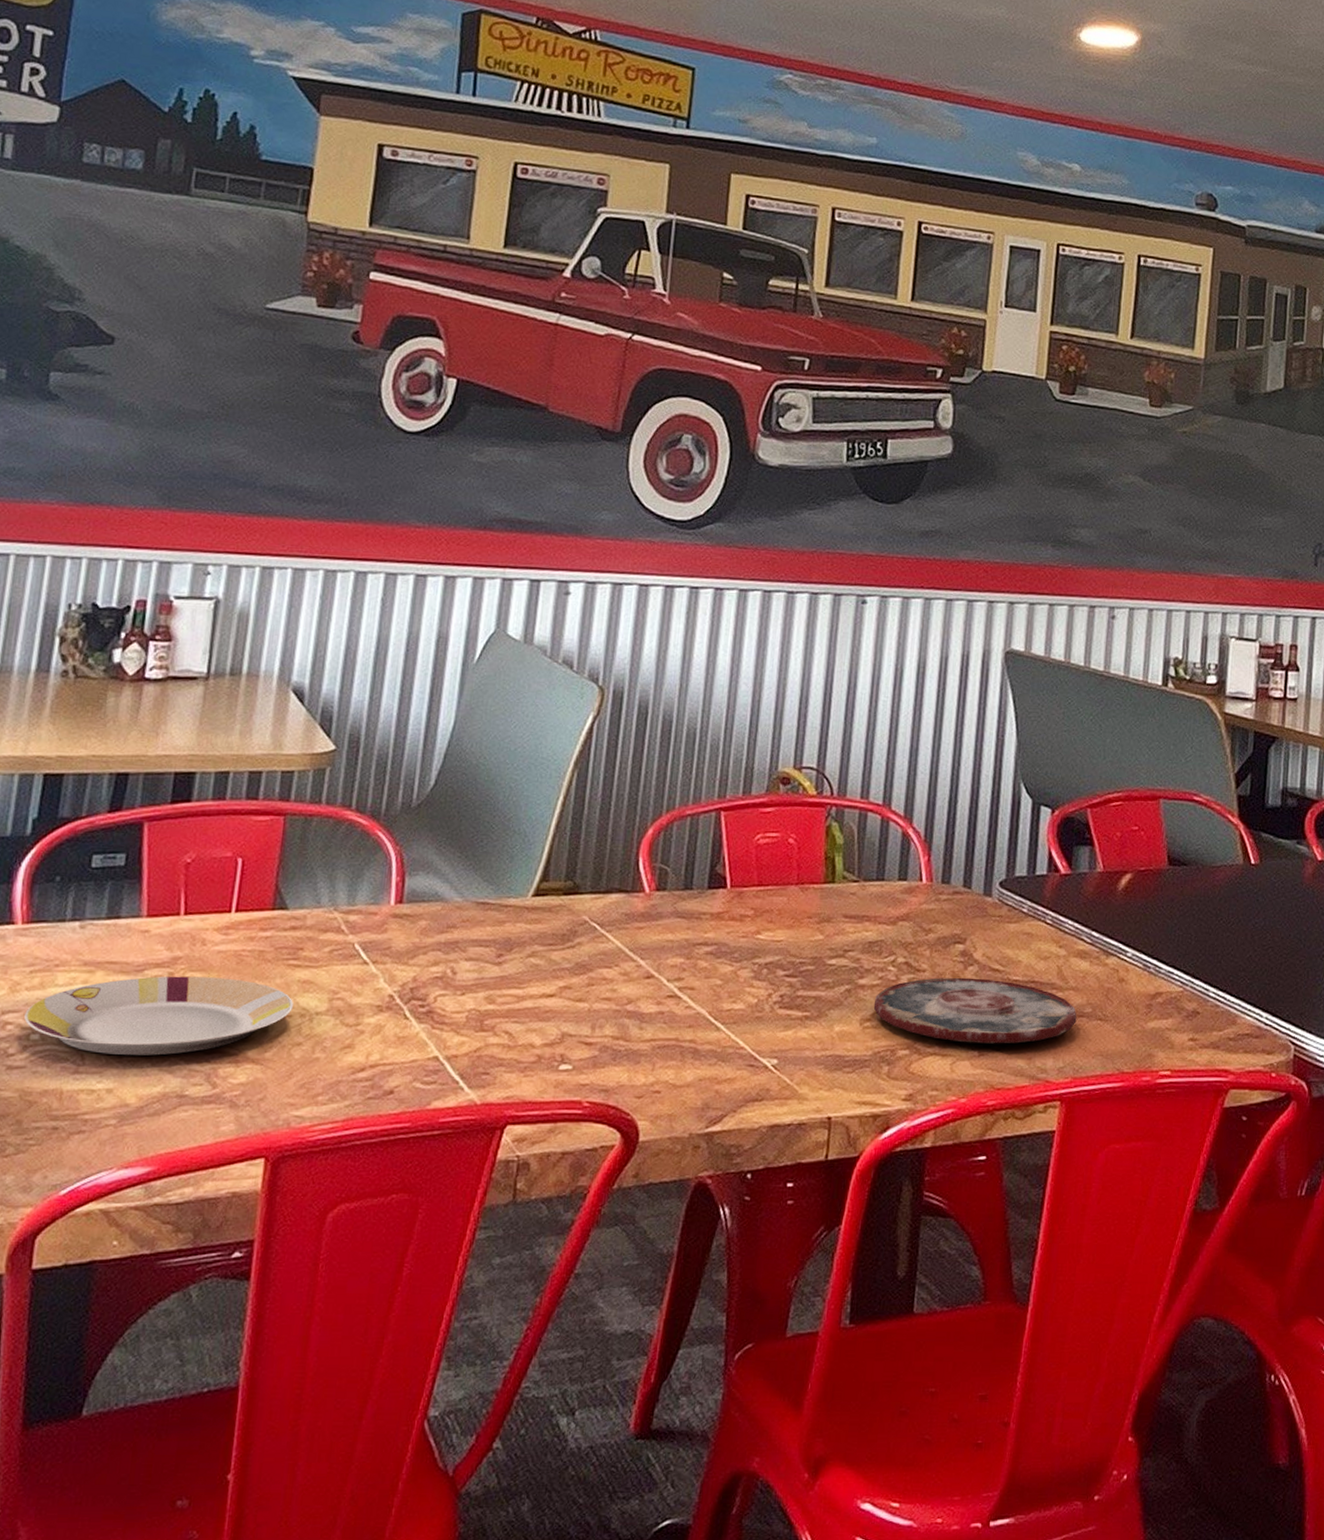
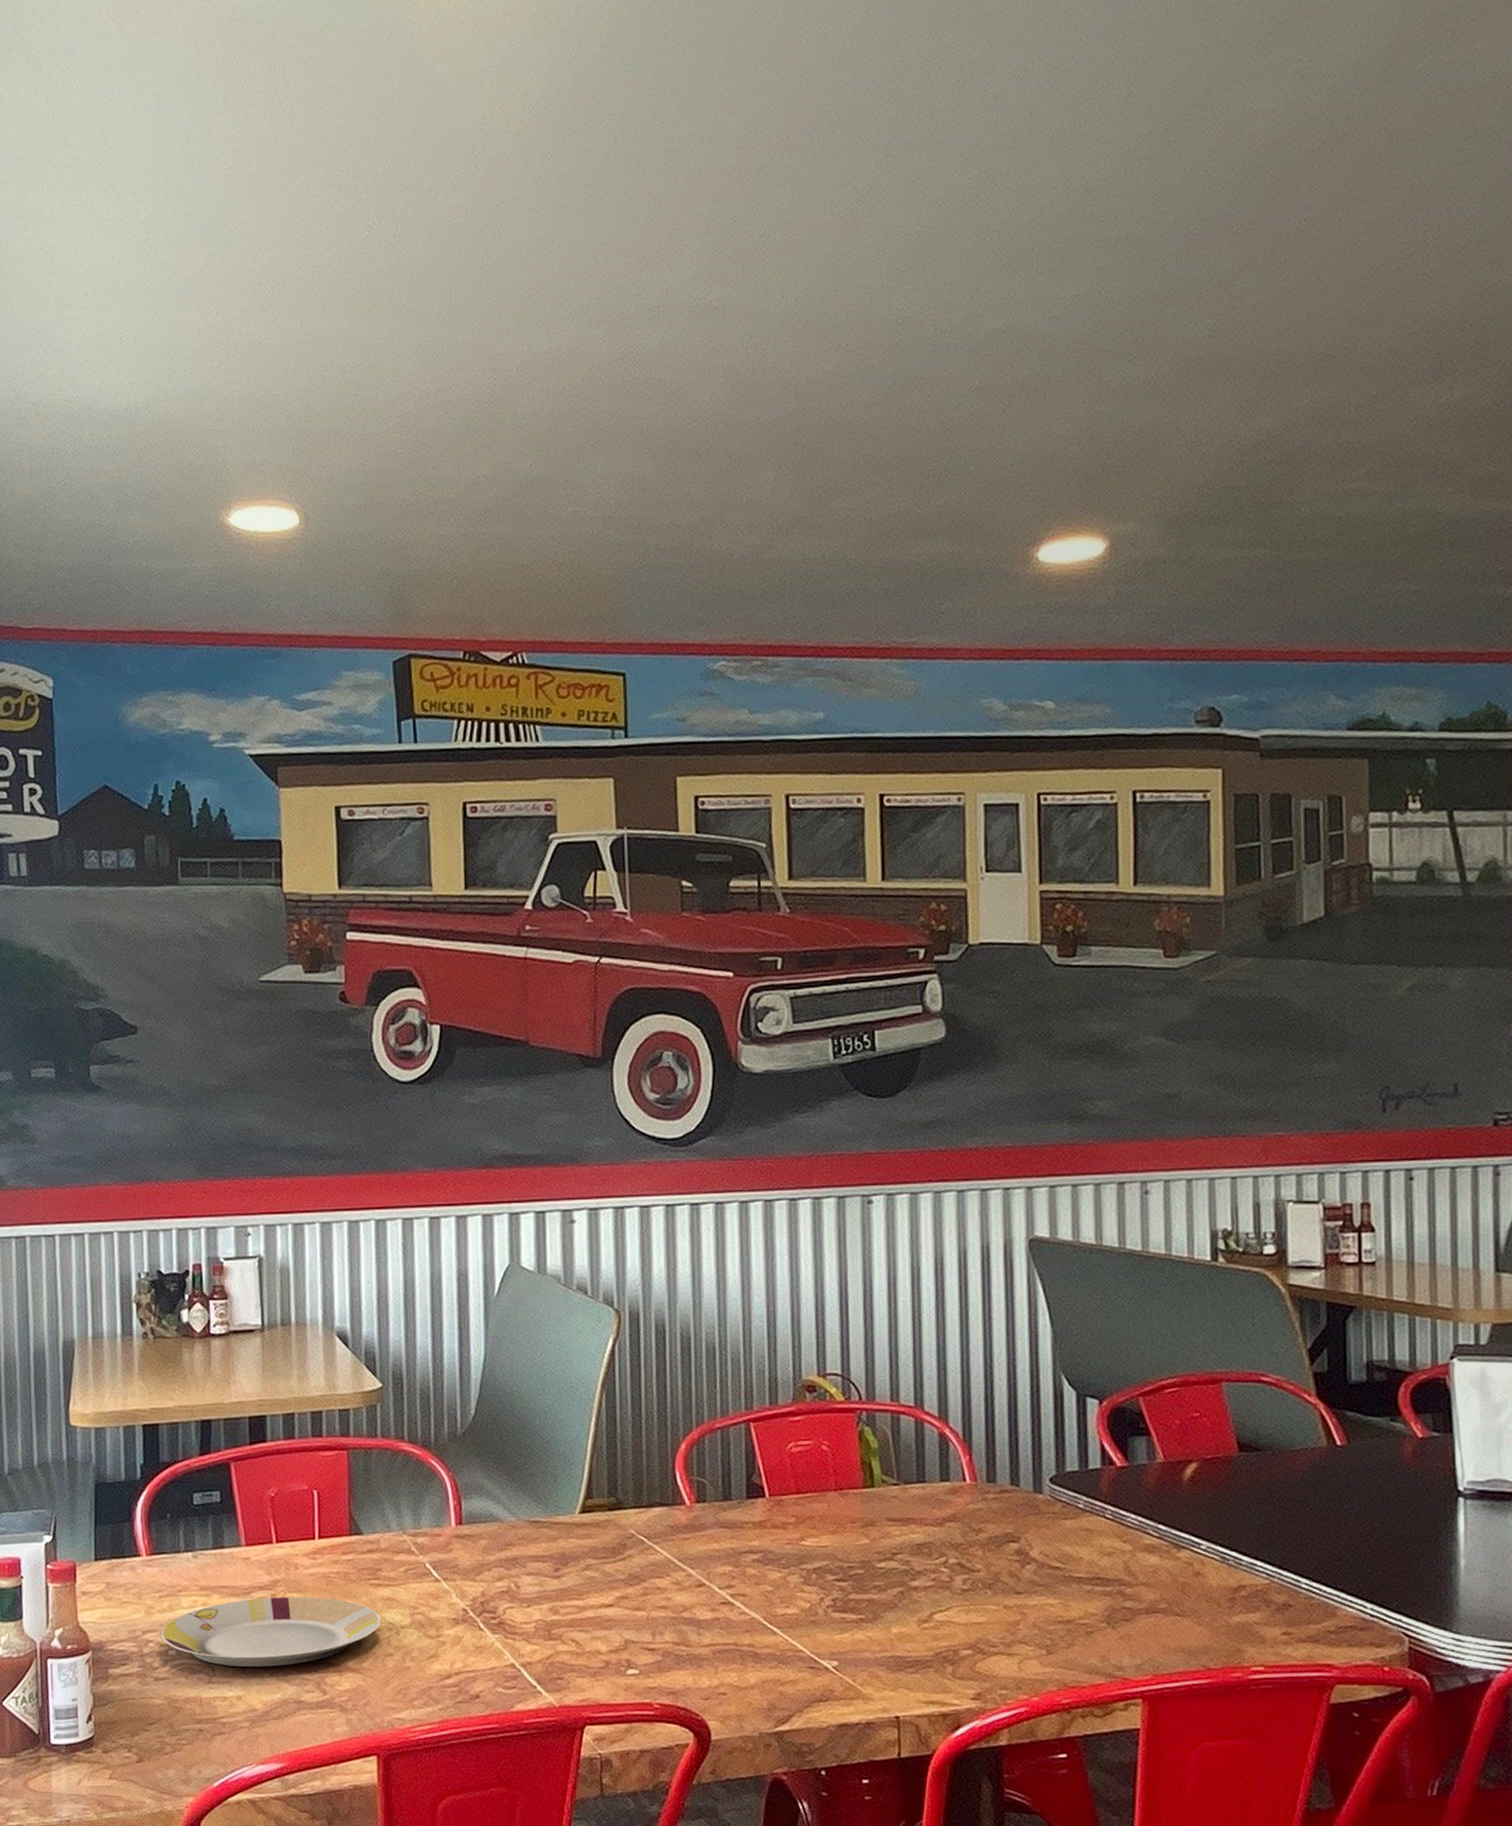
plate: present [873,977,1077,1044] -> none [929,1576,1151,1642]

